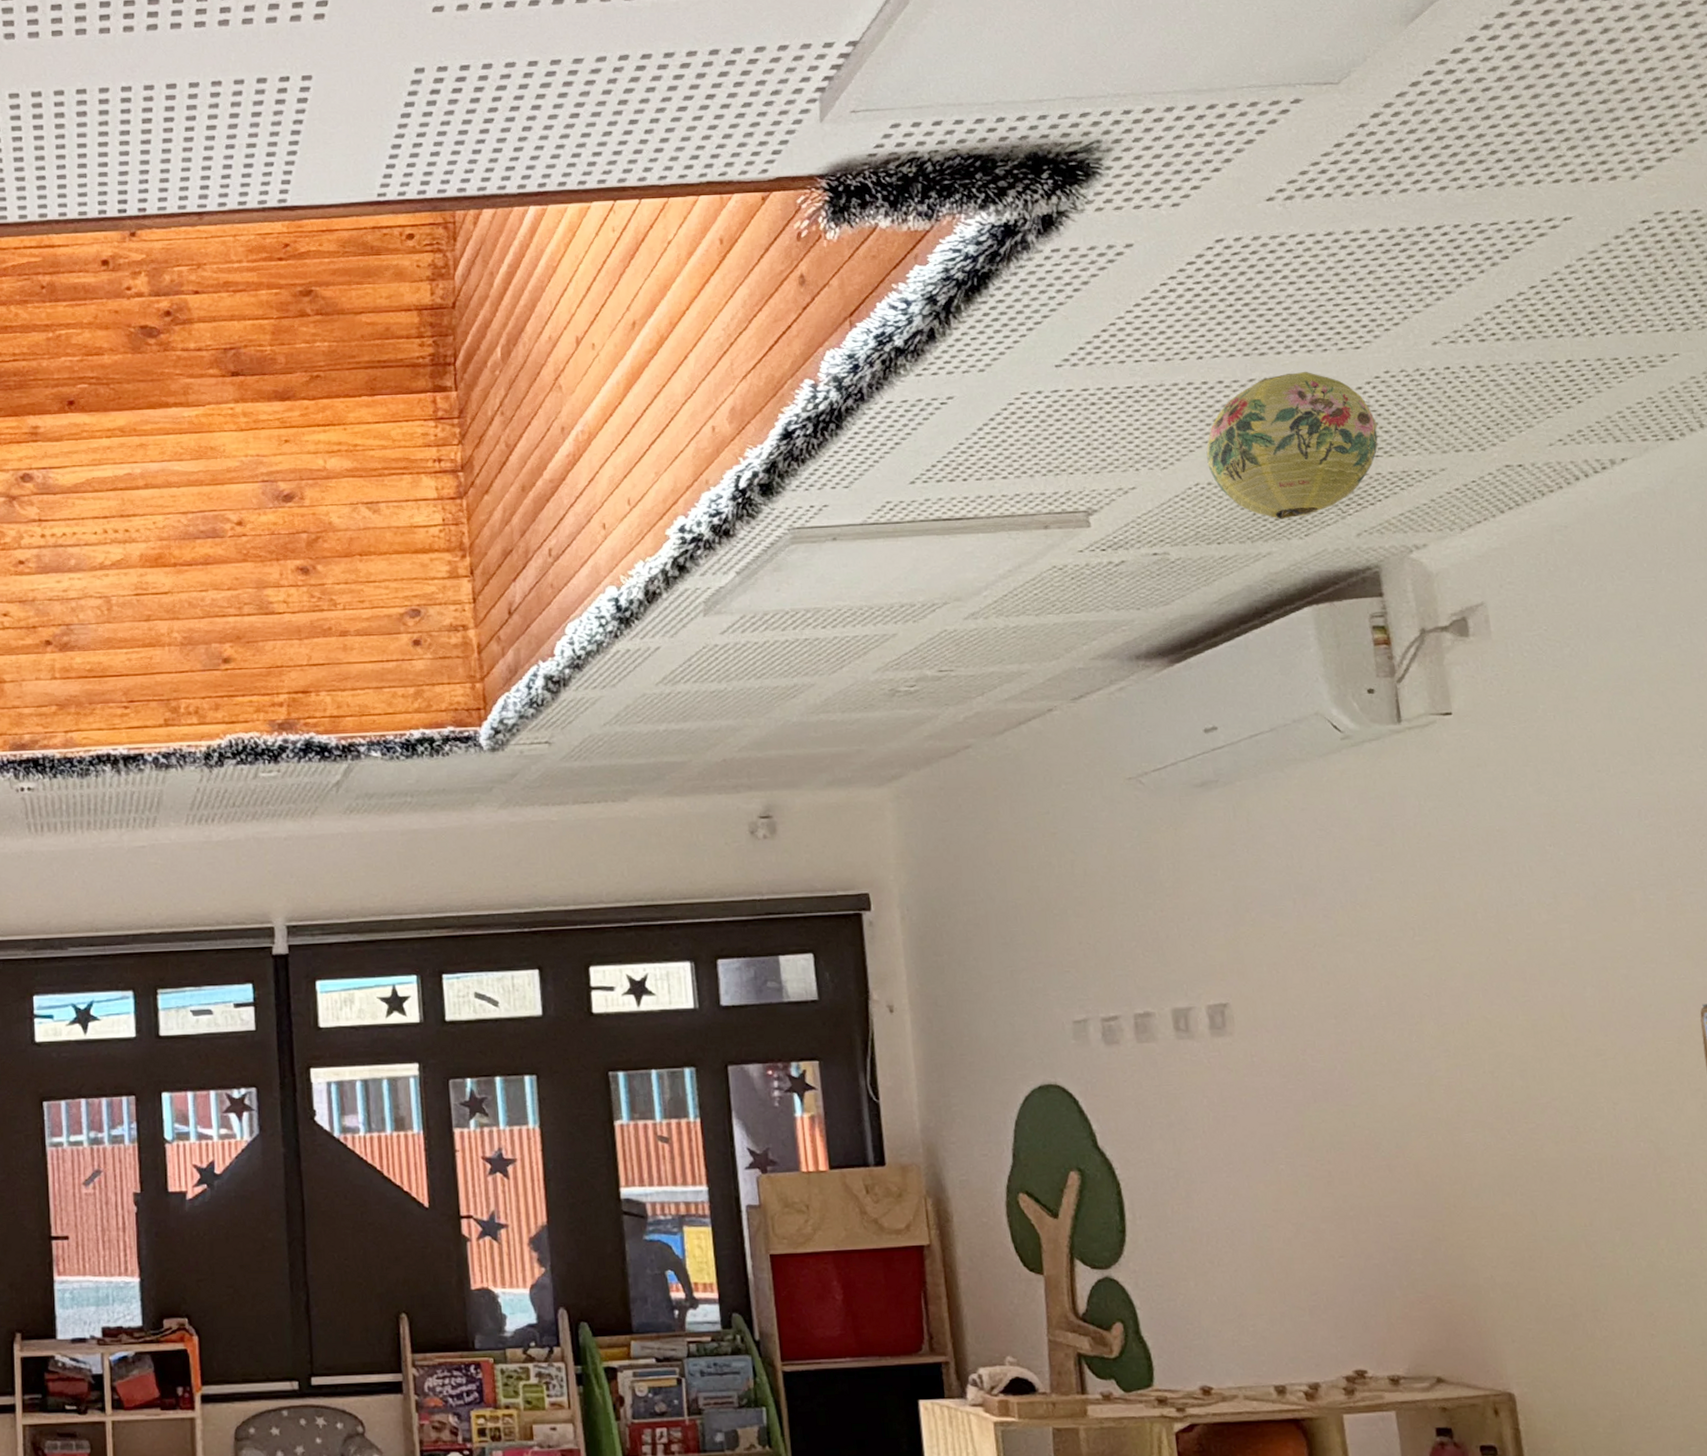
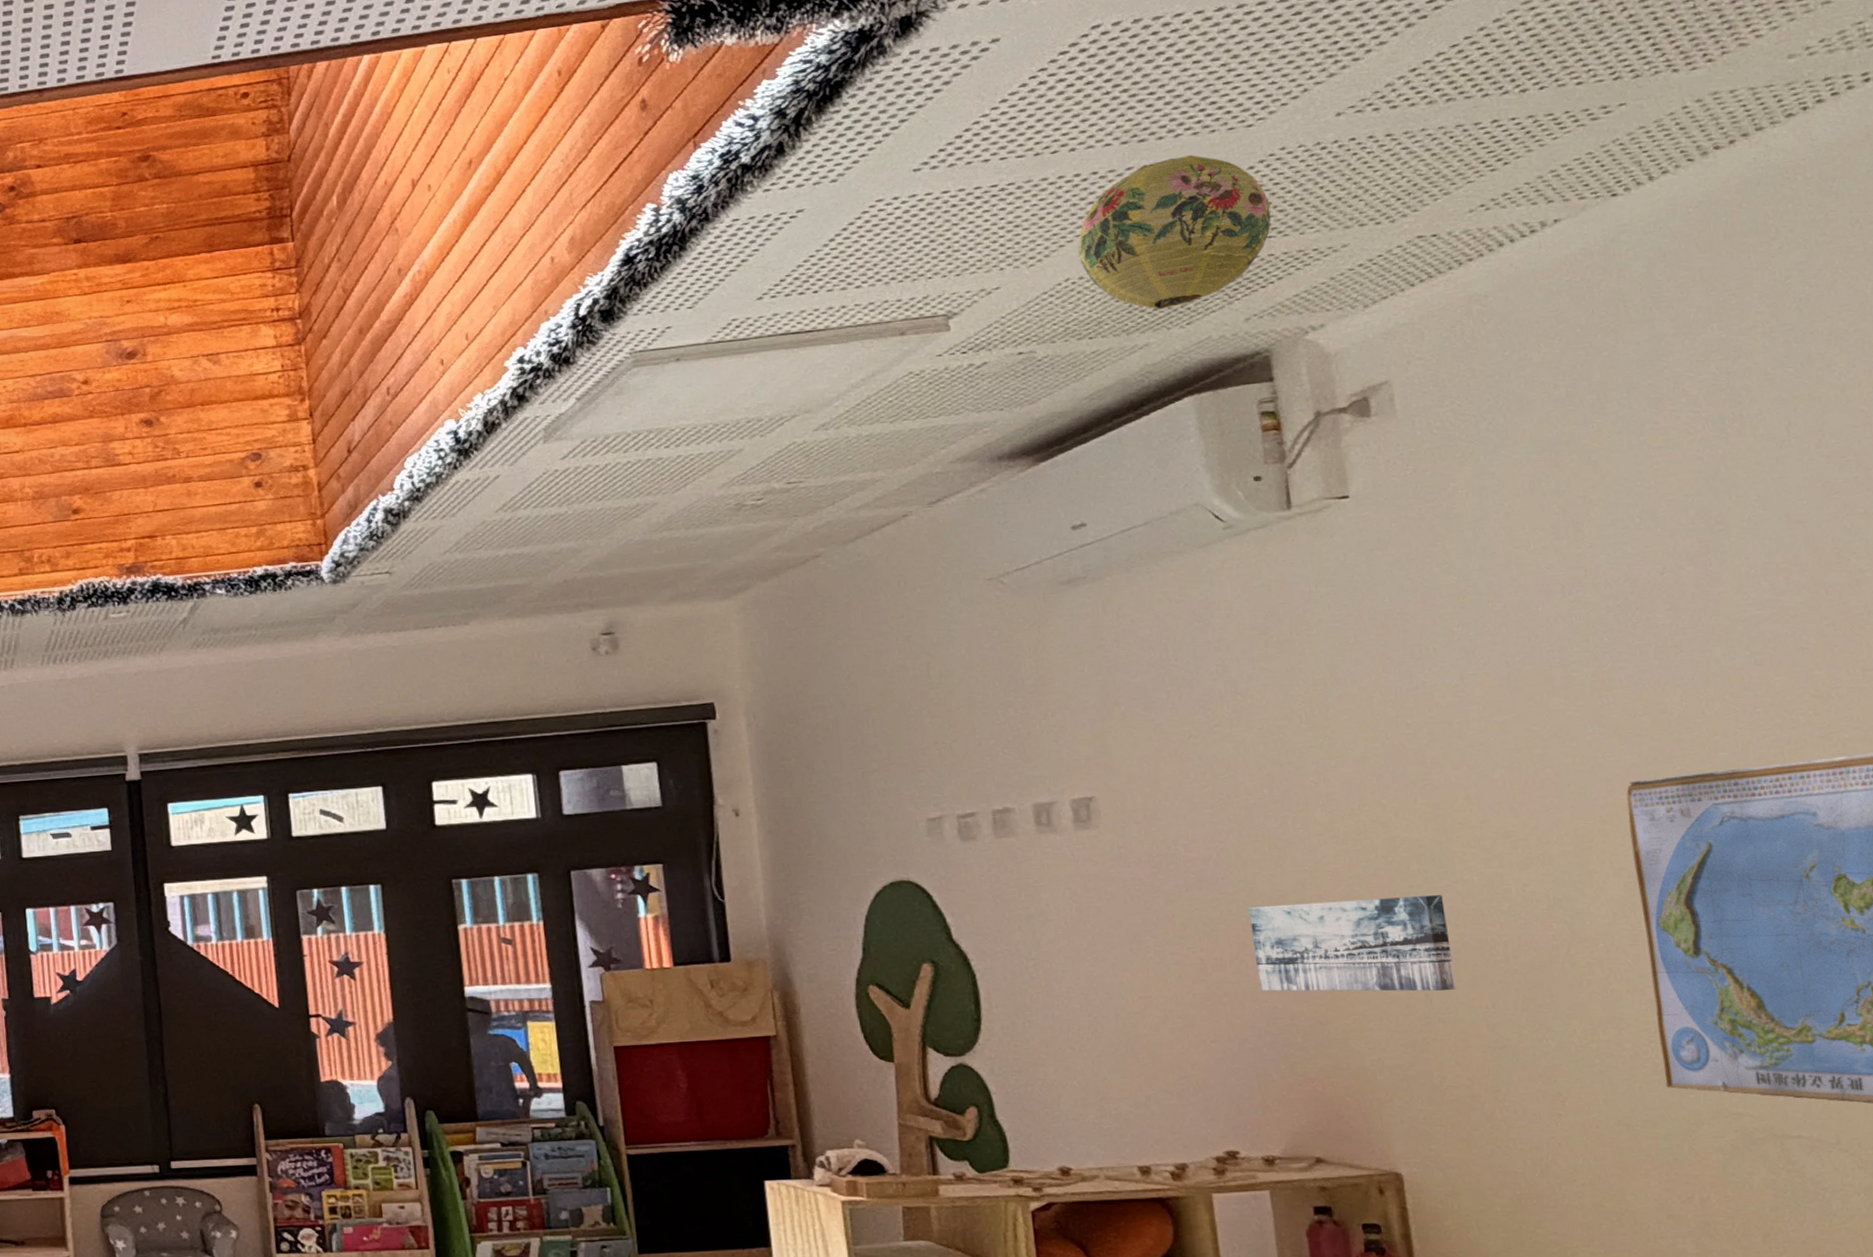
wall art: none [1371,1112,1559,1209] -> present [1249,895,1457,992]

